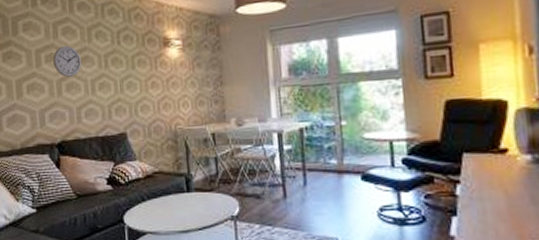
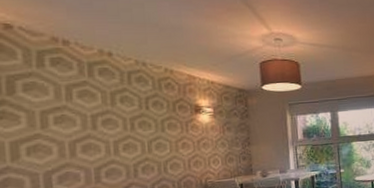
wall clock: present [53,45,81,77] -> none [65,108,102,139]

